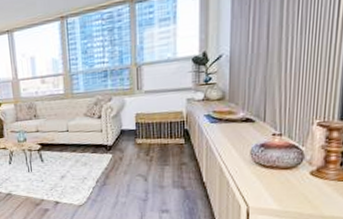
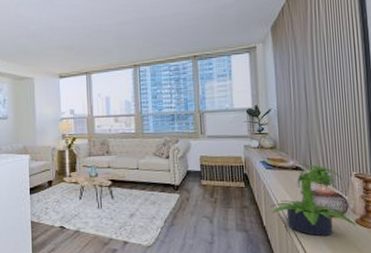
potted plant: none [212,115,311,190] -> present [270,165,357,237]

